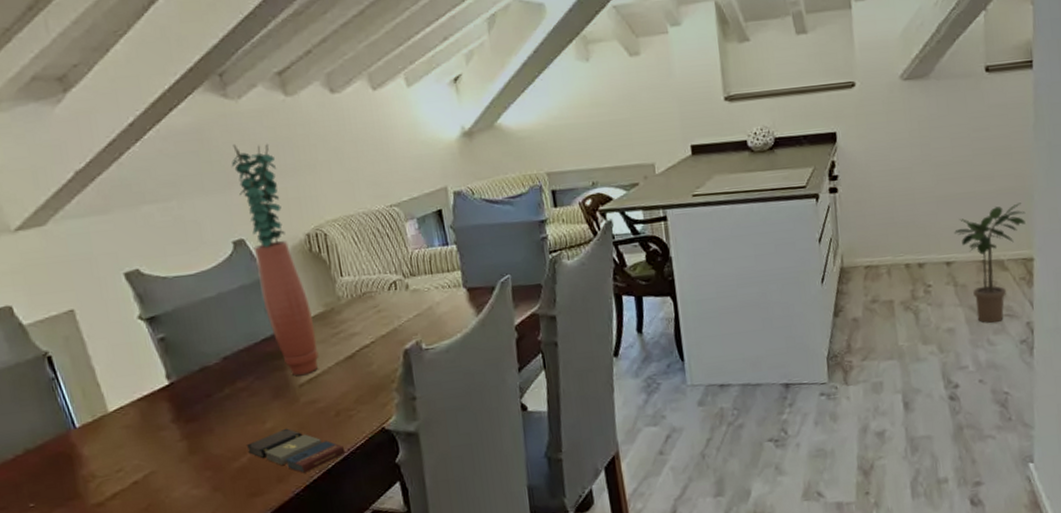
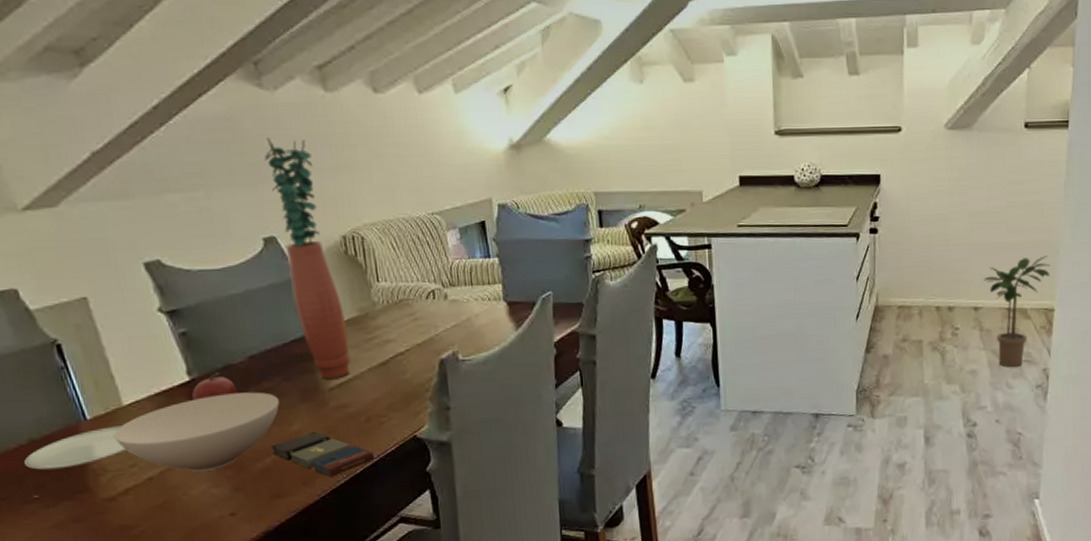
plate: none [21,432,113,480] -> present [24,426,127,471]
bowl: none [100,392,253,474] -> present [113,392,279,472]
fruit: none [171,375,214,404] -> present [191,373,238,400]

